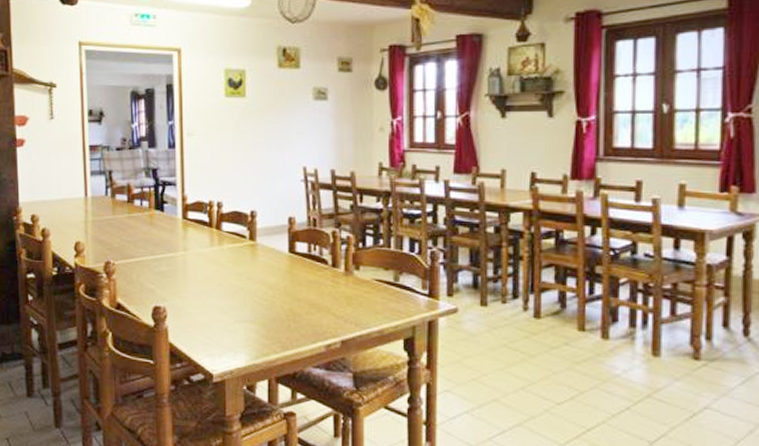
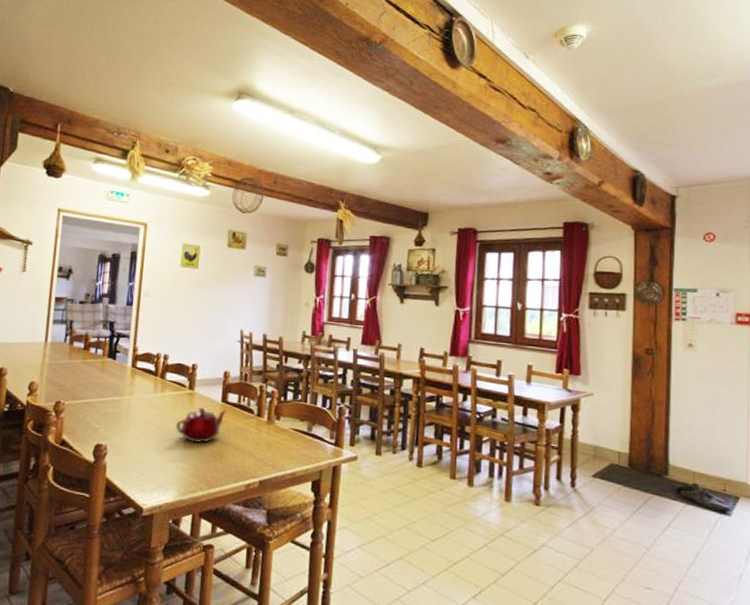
teapot: none [240,259,296,301] -> present [176,407,227,444]

